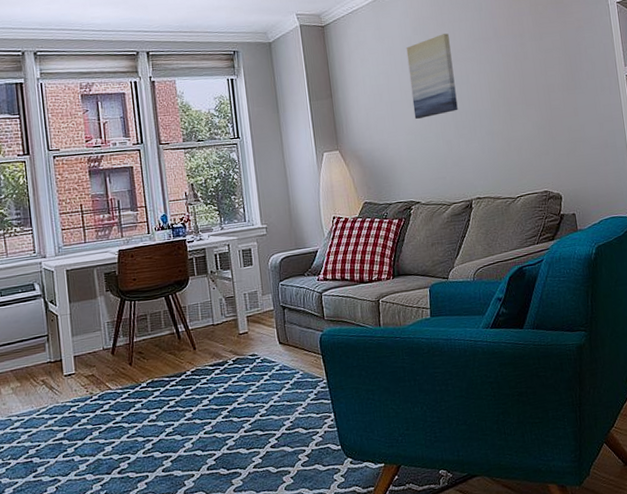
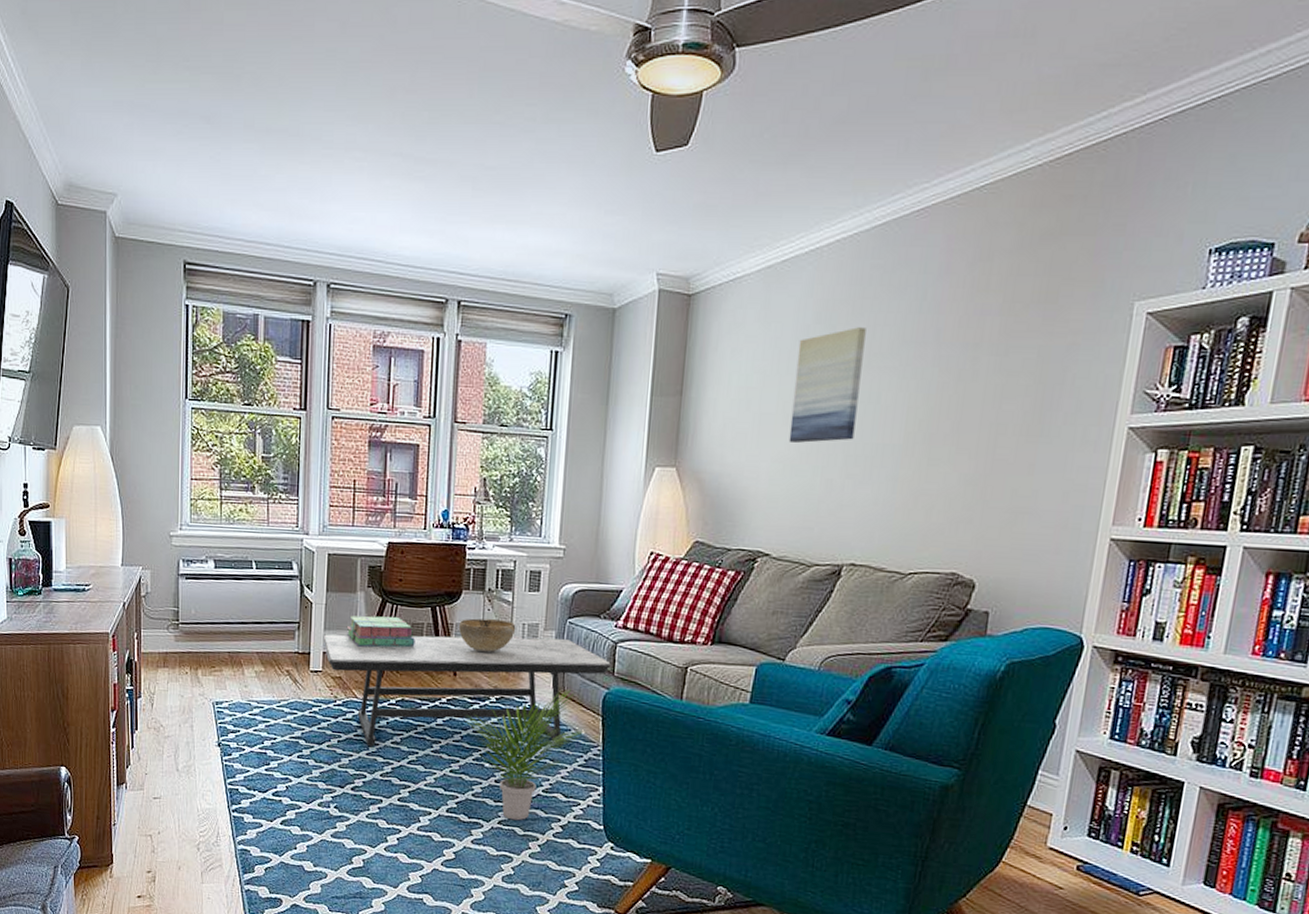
coffee table: none [72,298,321,431] -> present [323,634,611,747]
stack of books: none [92,311,156,344] -> present [346,615,415,648]
decorative bowl: none [191,294,239,325] -> present [459,618,516,652]
potted plant: none [209,338,308,462] -> present [465,688,582,821]

